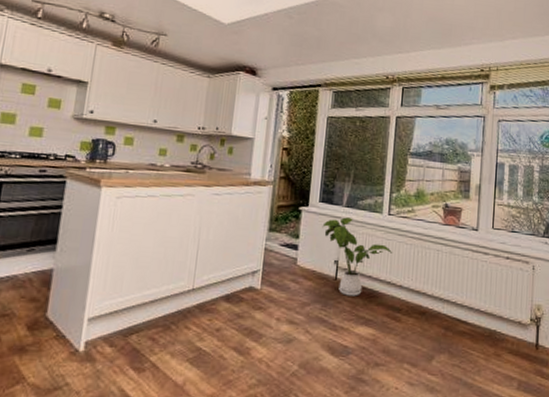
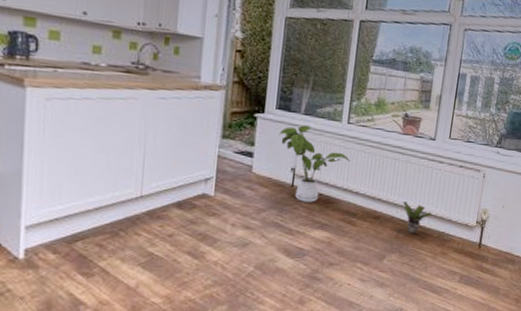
potted plant: none [449,294,482,332] -> present [403,200,433,234]

